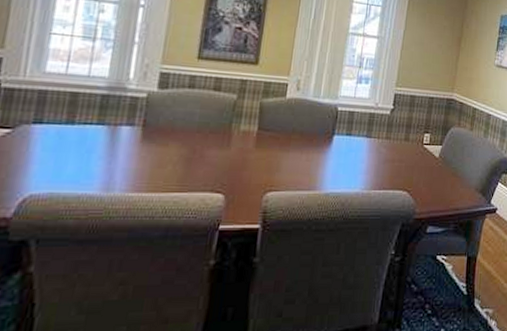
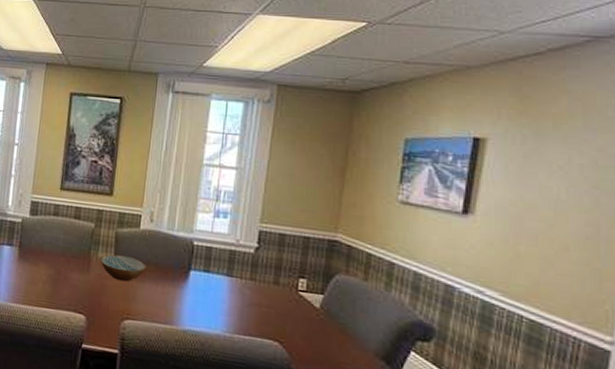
bowl: none [242,126,292,153] -> present [100,254,147,282]

